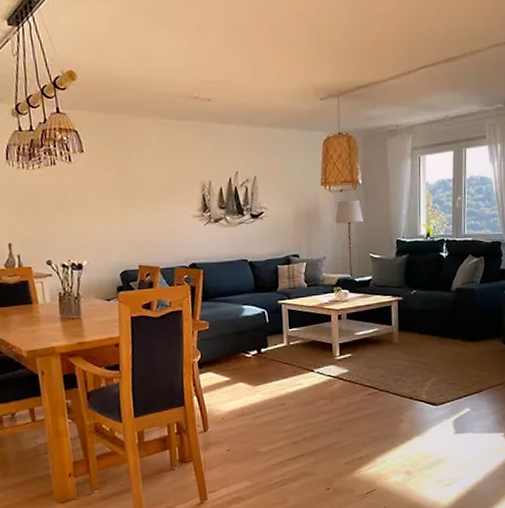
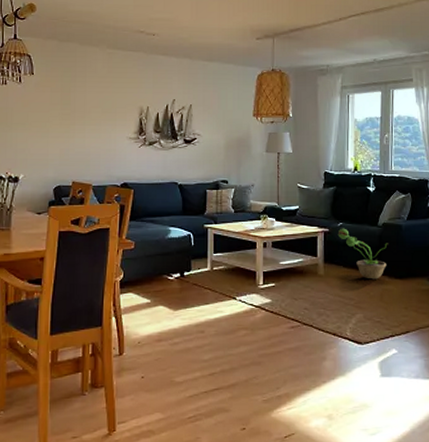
decorative plant: none [411,295,461,344] -> present [337,228,388,280]

